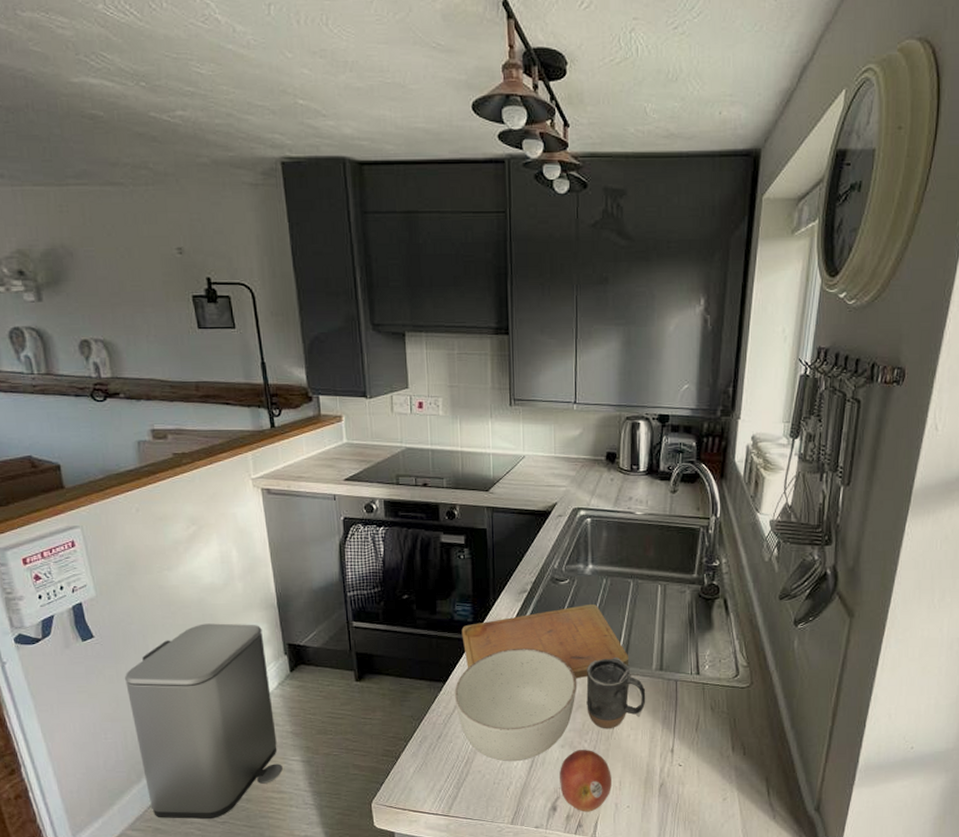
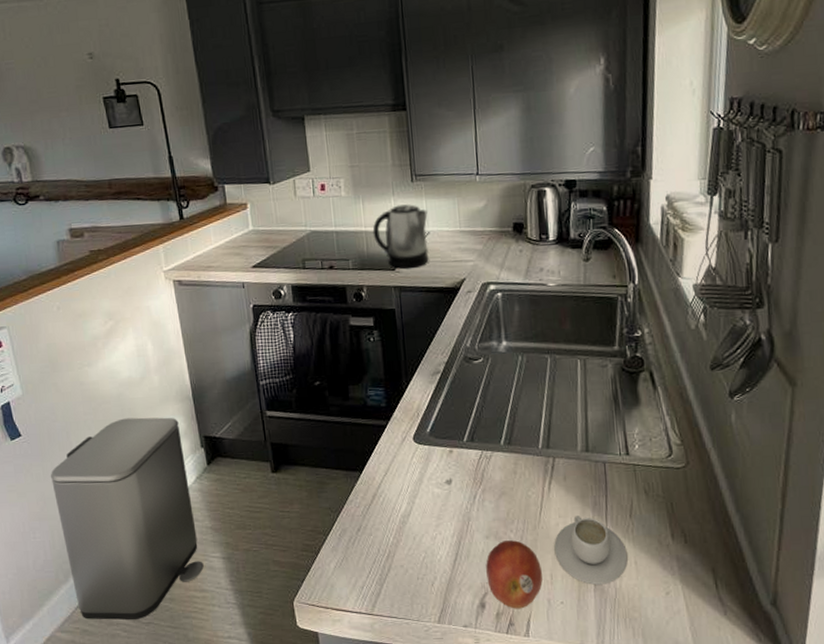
bowl: present [454,647,578,762] -> none [371,432,499,555]
cutting board: present [461,603,629,679] -> none [375,382,552,464]
kettle: none [468,428,524,491] -> present [372,204,429,269]
mug: present [586,656,646,729] -> none [507,438,573,518]
teacup: none [624,728,691,791] -> present [554,516,628,585]

